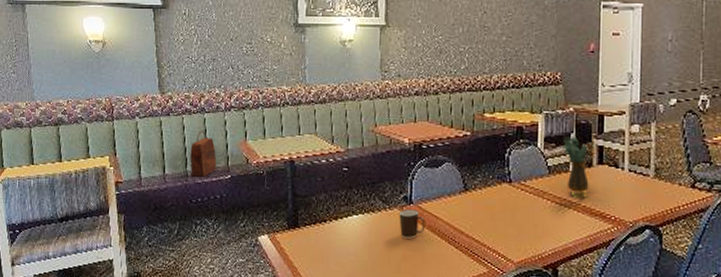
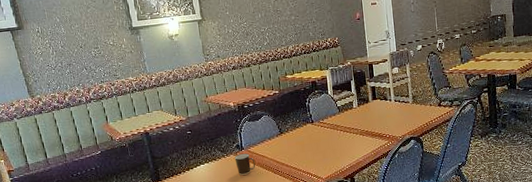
handbag: present [190,130,217,177] -> none [64,121,89,157]
vase: present [563,134,589,199] -> none [346,82,369,127]

